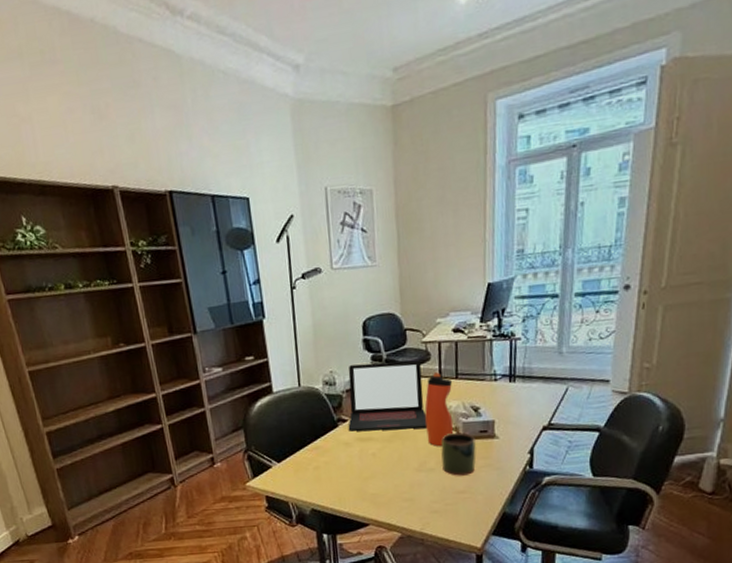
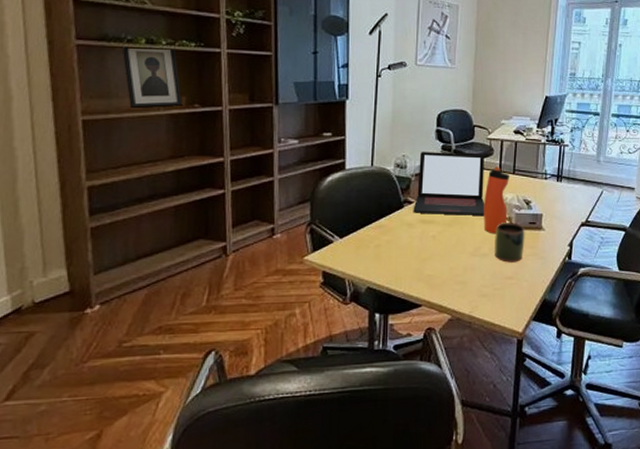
picture frame: none [44,287,109,354] -> present [122,39,183,108]

